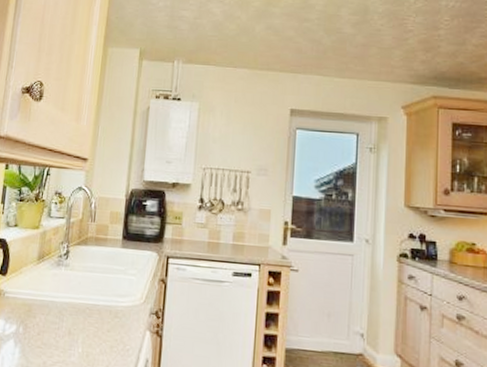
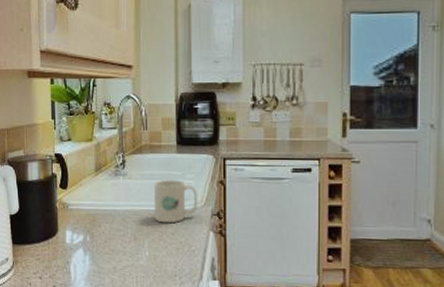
mug: none [92,273,138,320] -> present [153,179,198,224]

